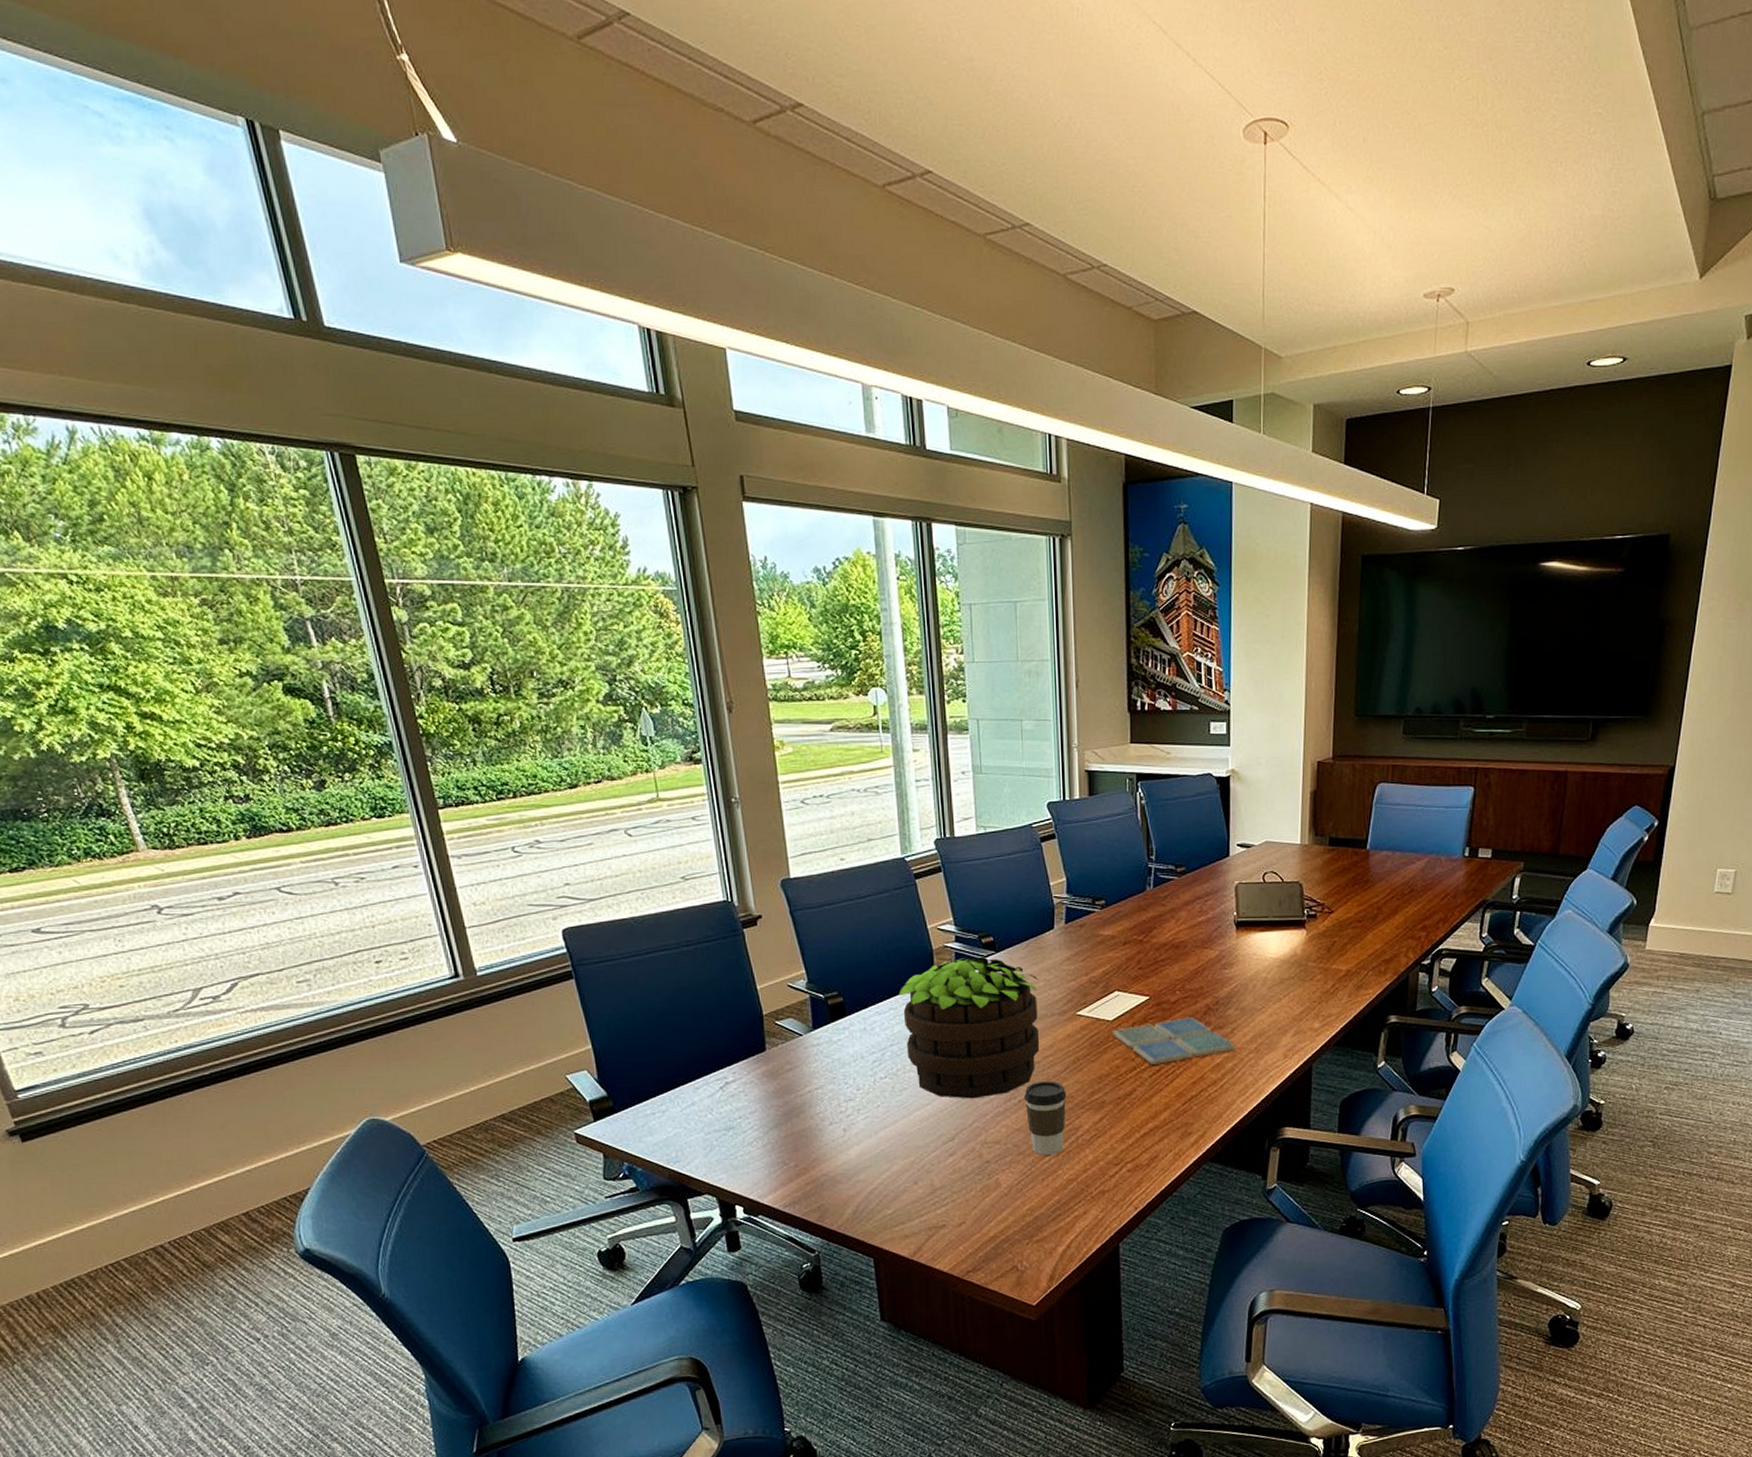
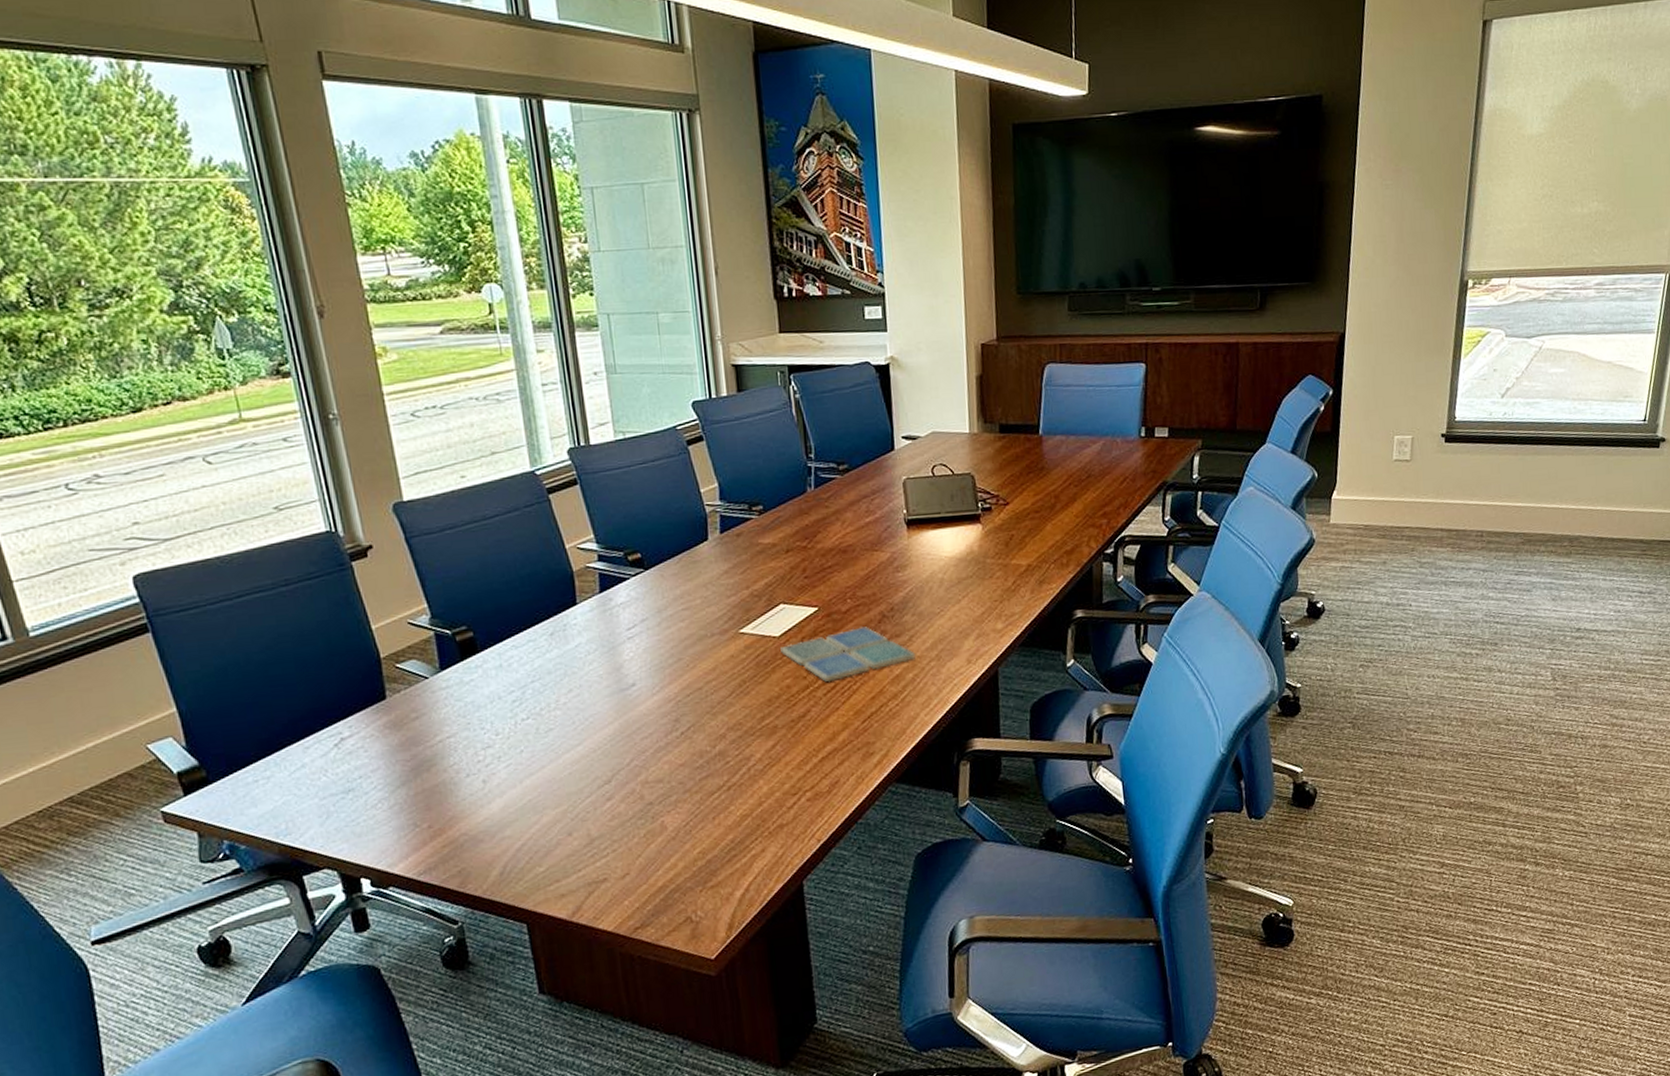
potted plant: present [898,957,1040,1099] -> none [537,576,701,736]
coffee cup: present [1024,1081,1067,1155] -> none [687,708,735,791]

